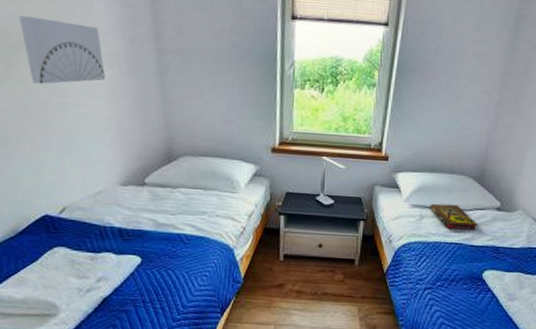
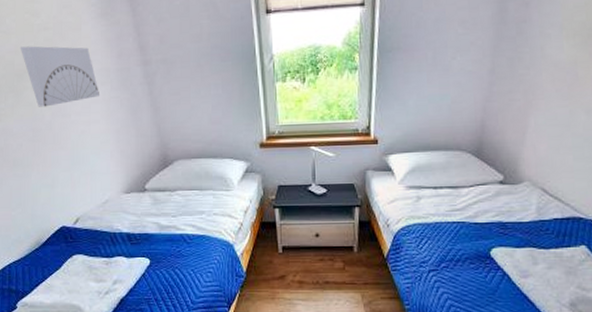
book: present [430,203,478,230] -> none [427,182,480,208]

